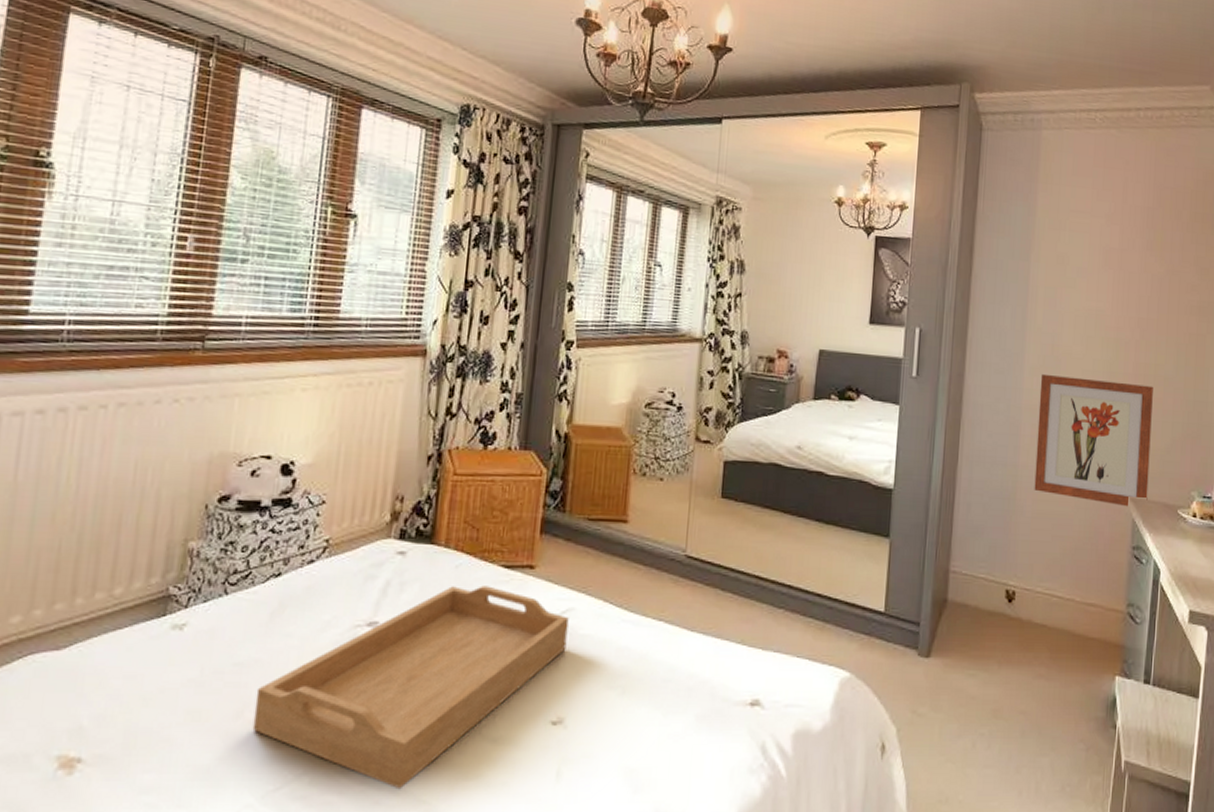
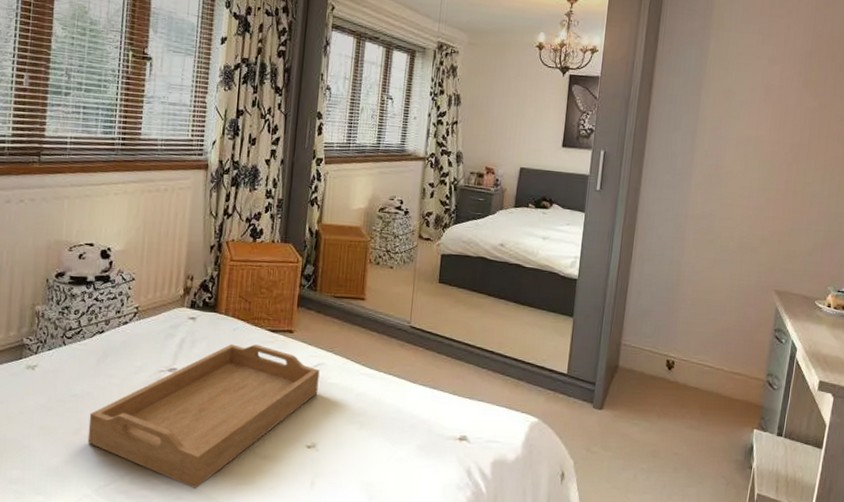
wall art: present [1034,373,1153,507] -> none [694,189,801,298]

